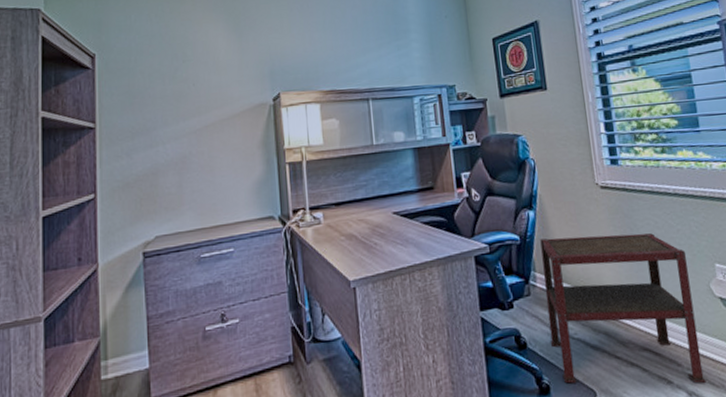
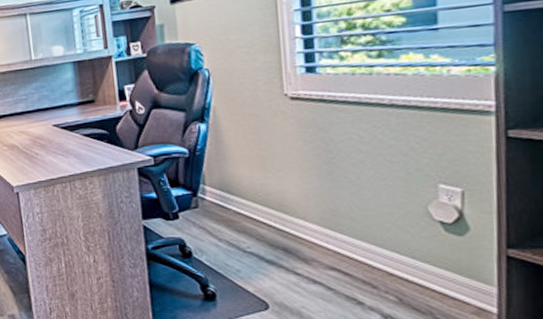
side table: present [540,233,706,384] -> none [212,149,409,308]

